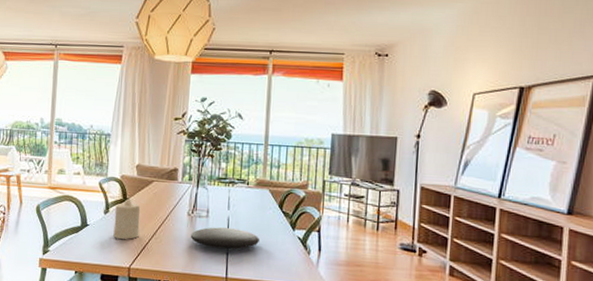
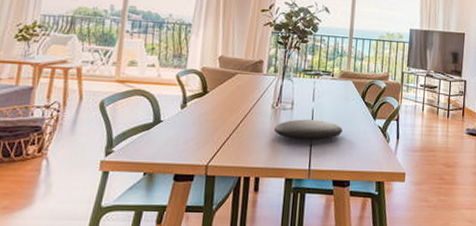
candle: present [113,198,141,240] -> none [190,92,222,135]

